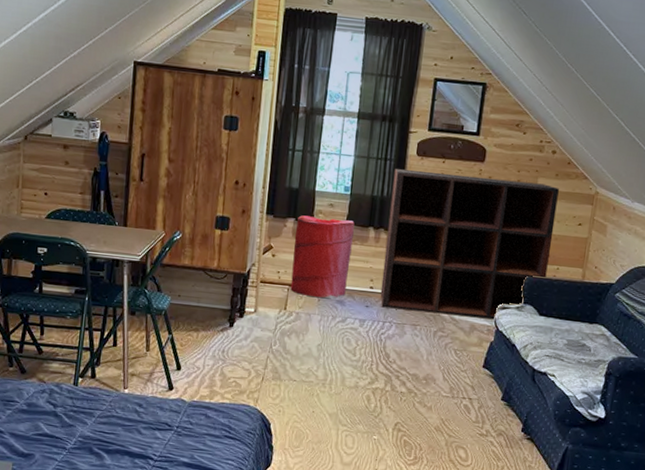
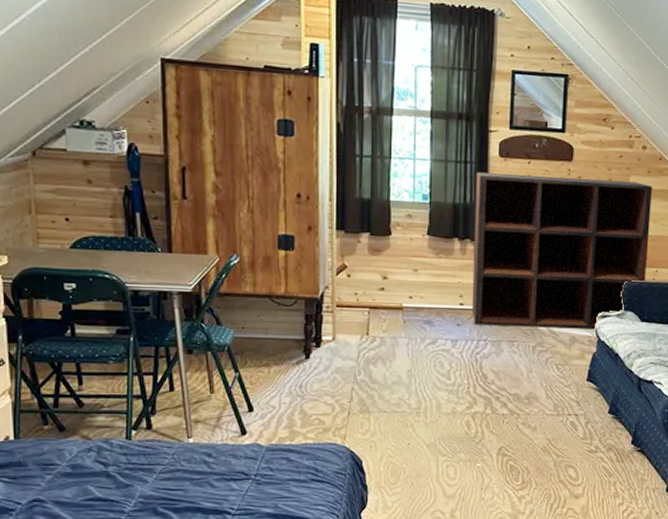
laundry hamper: present [290,215,355,299] -> none [371,229,437,319]

